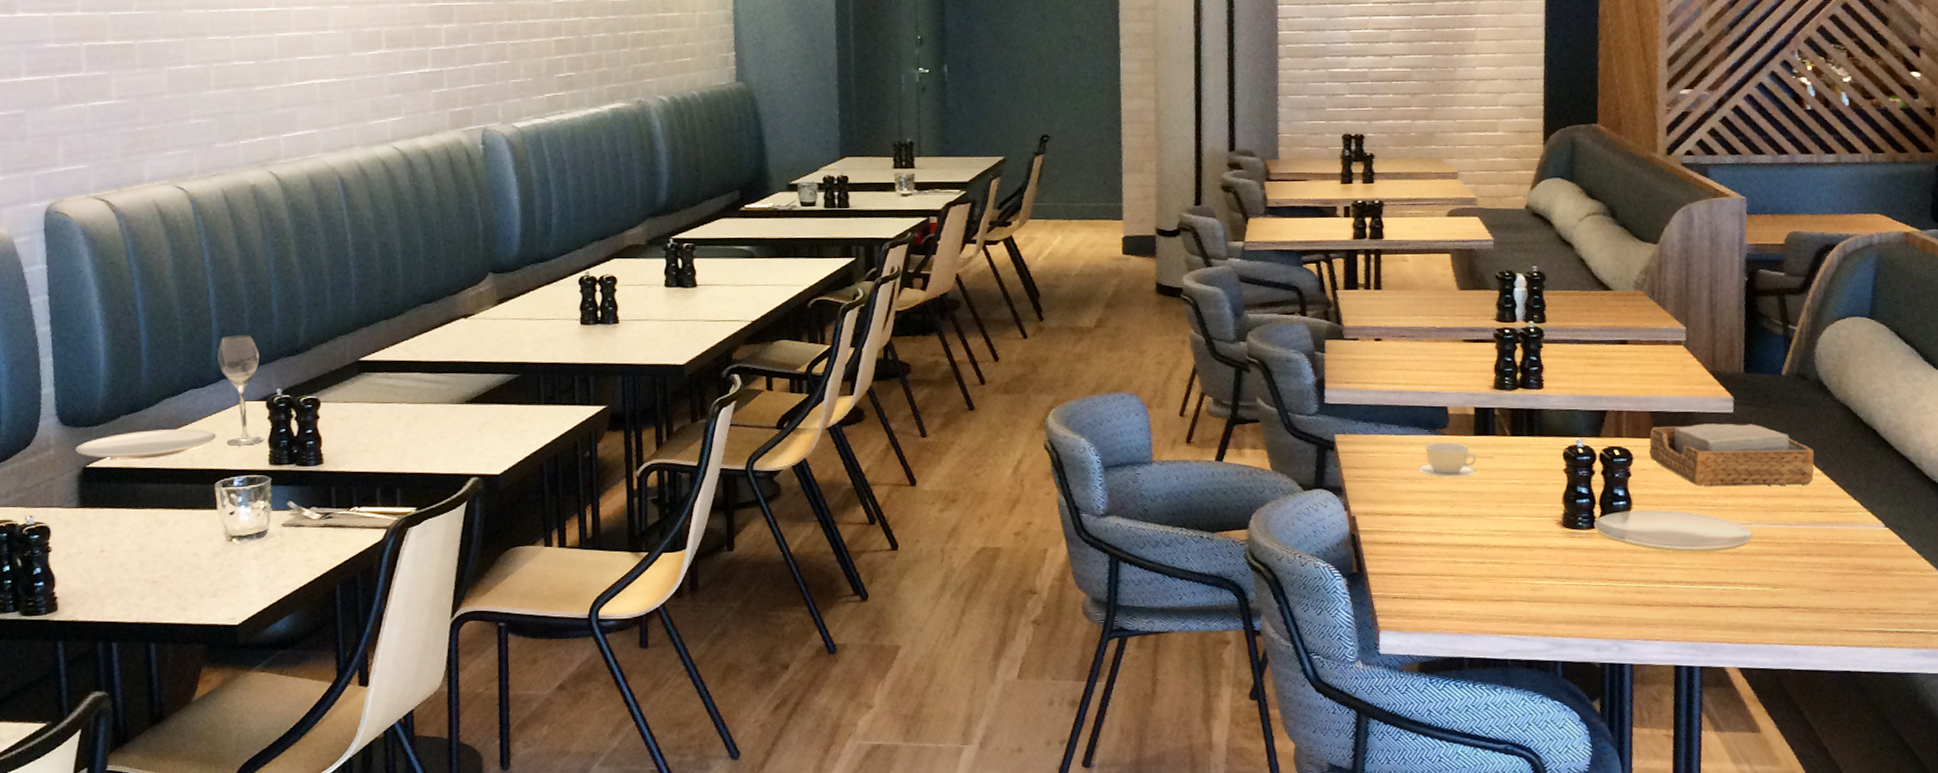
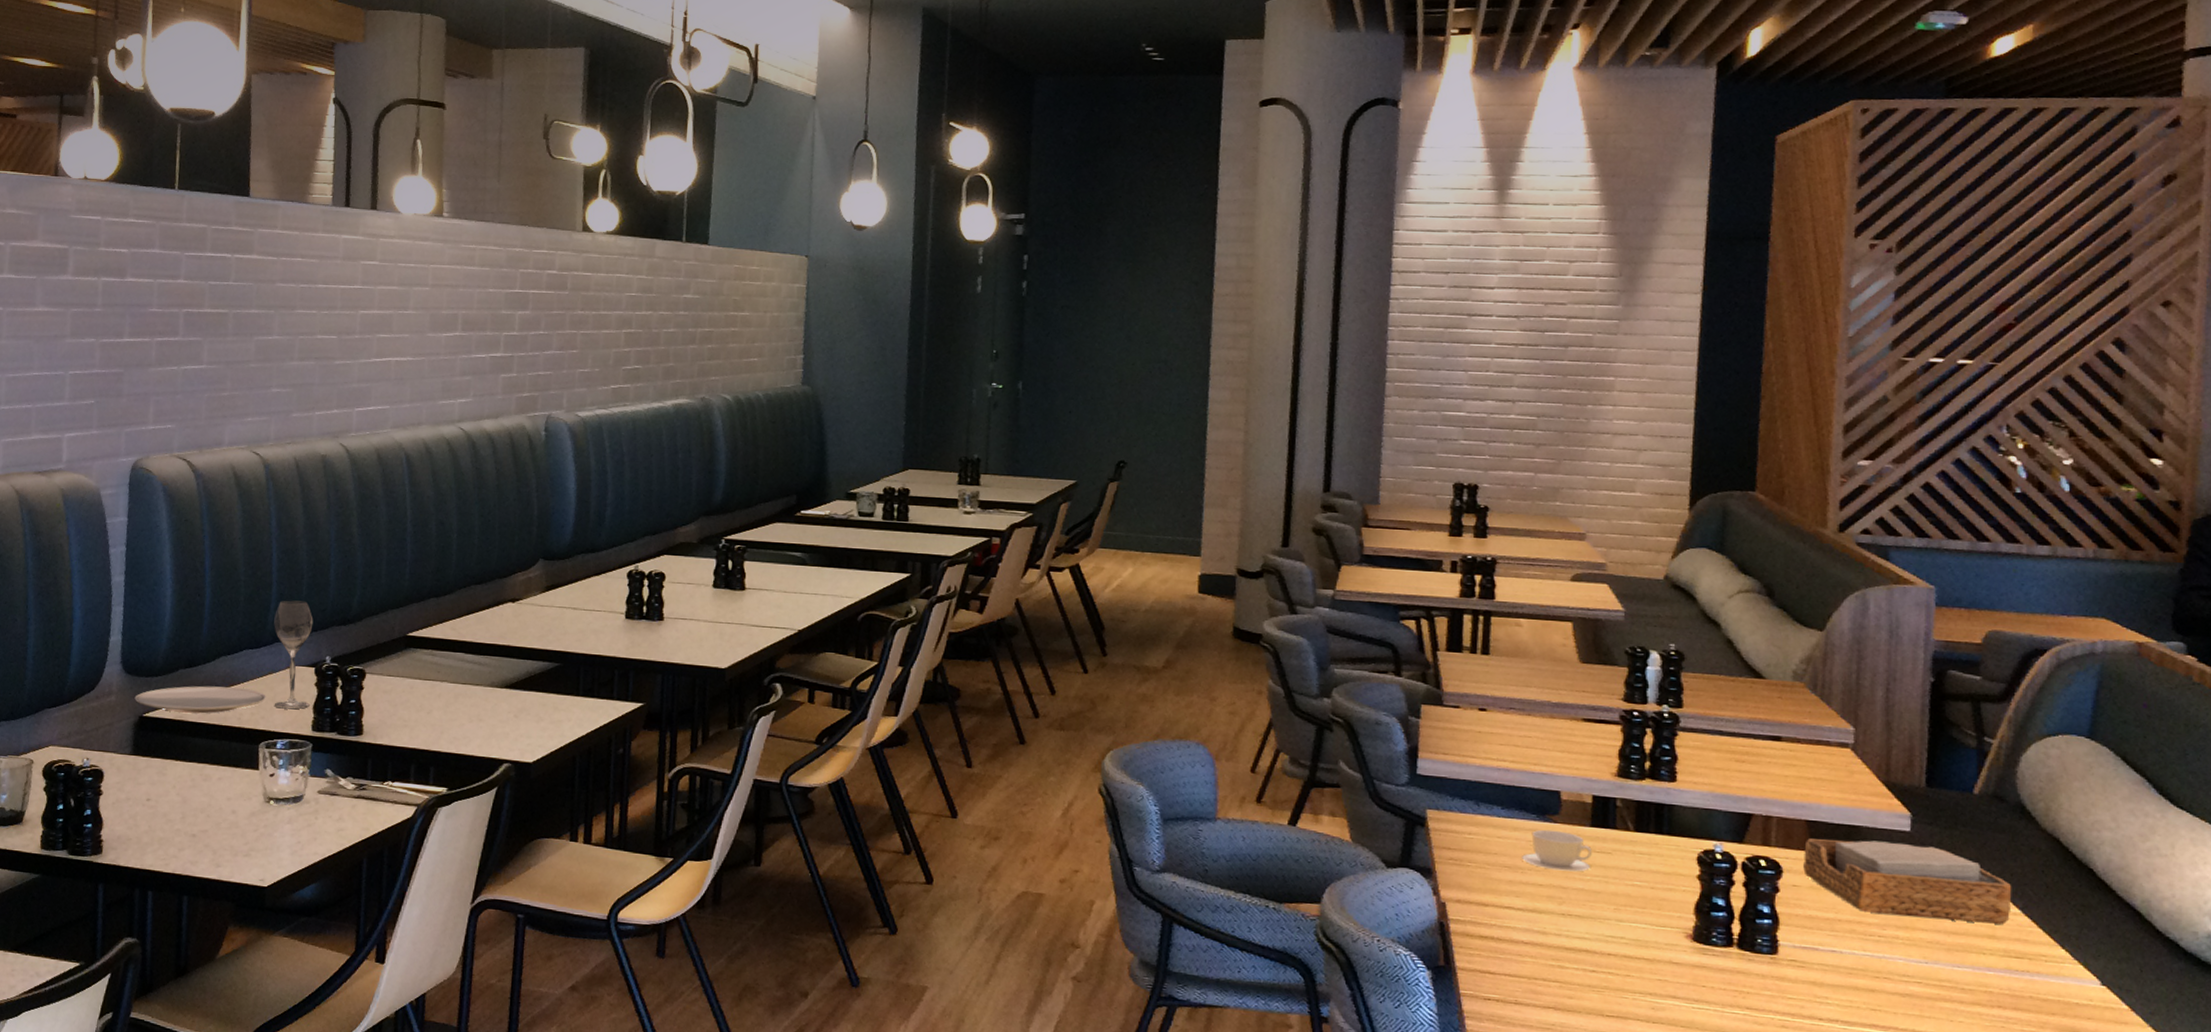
plate: present [1594,510,1753,552] -> none [1731,930,1930,991]

